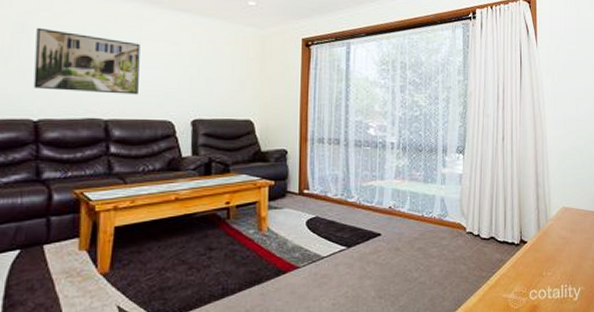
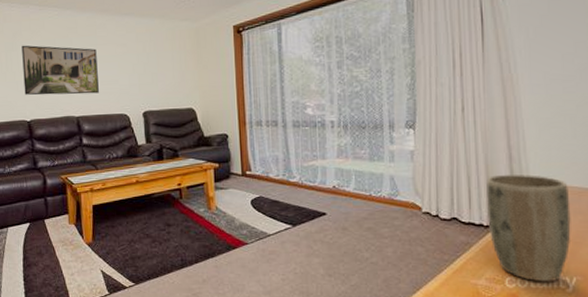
plant pot: none [517,197,578,293] -> present [486,174,571,282]

